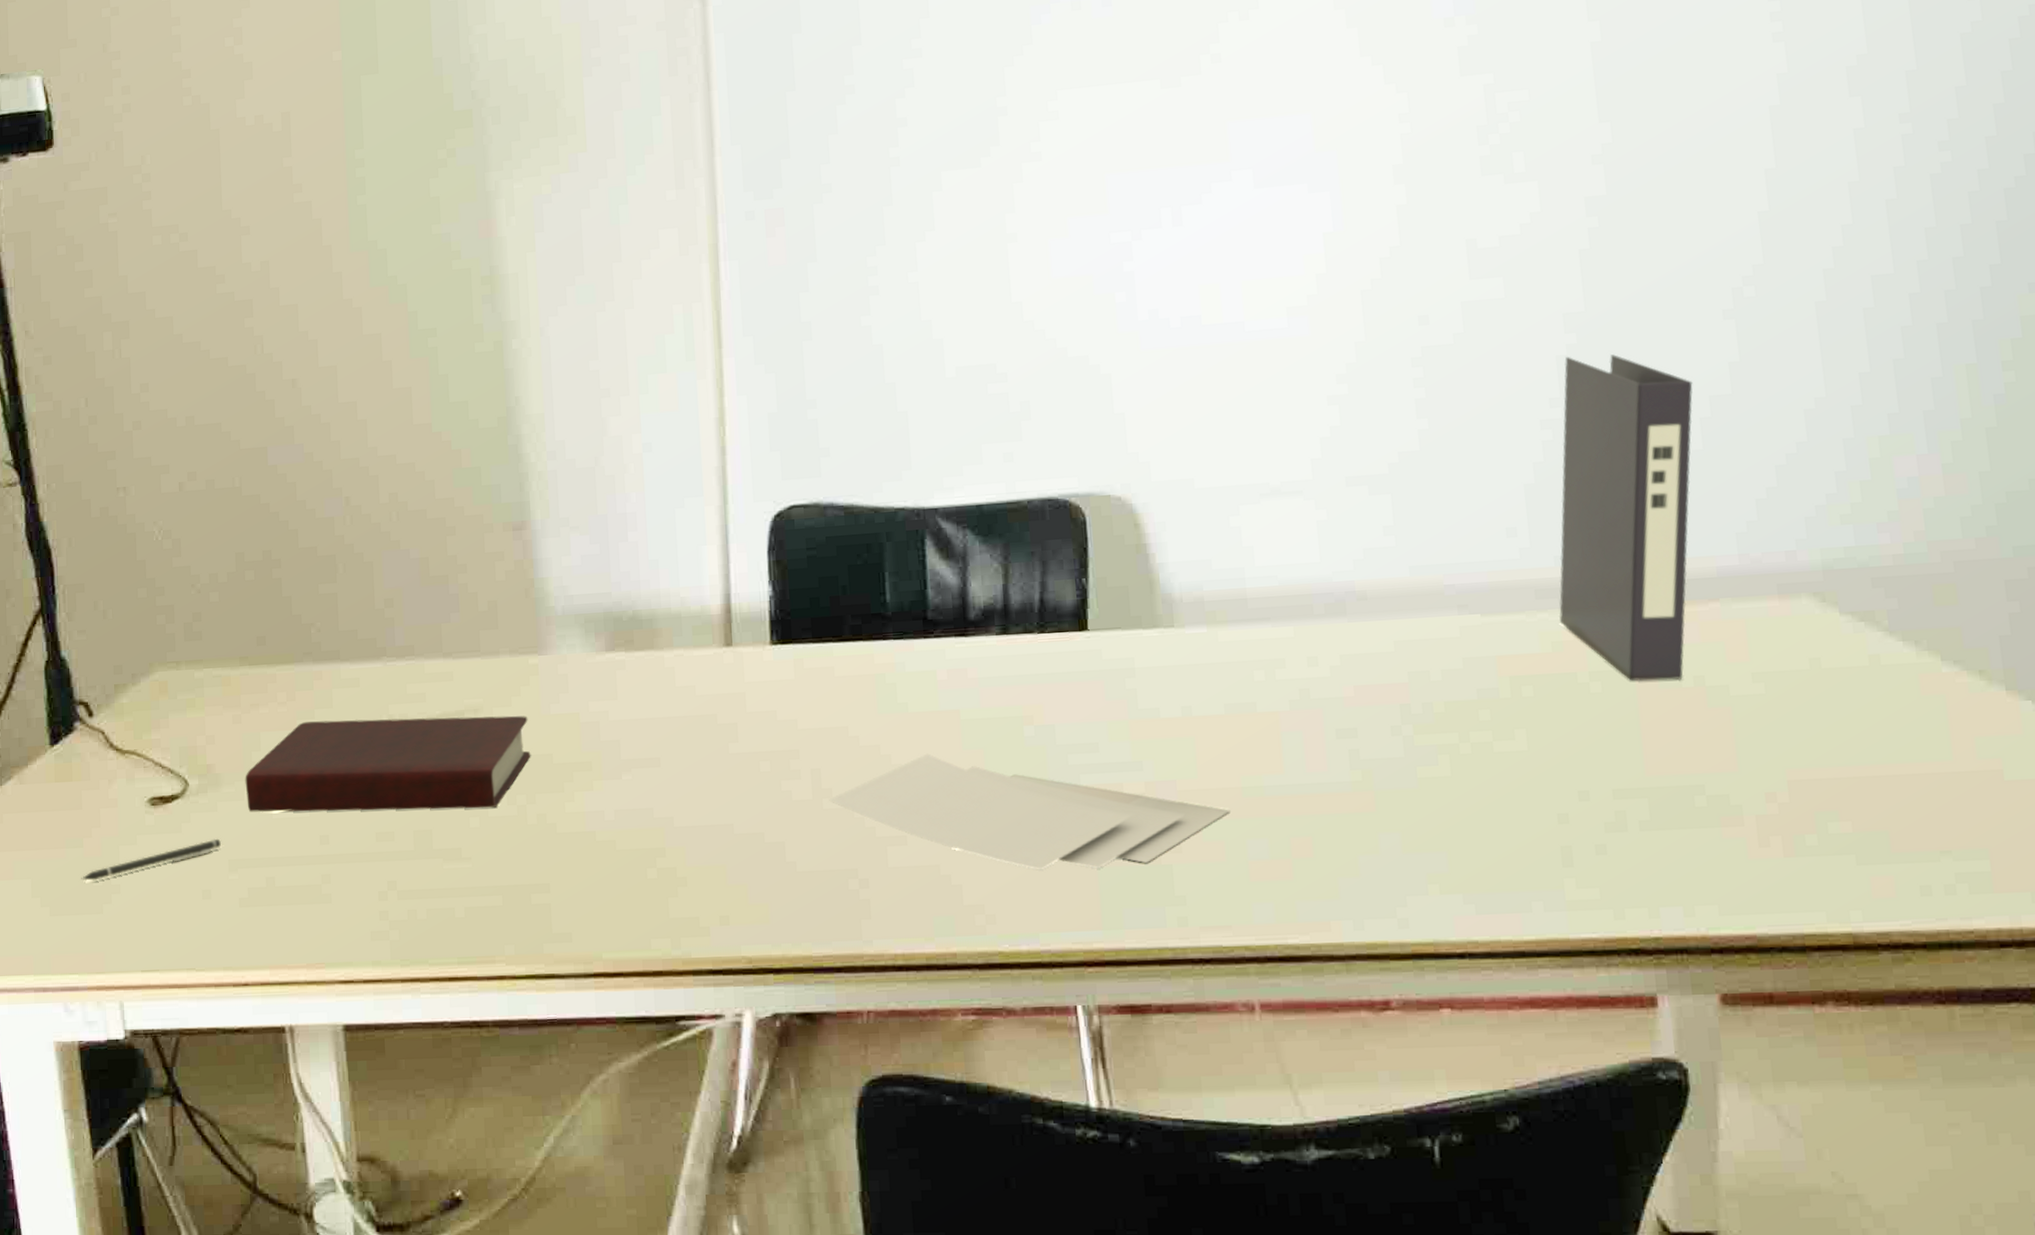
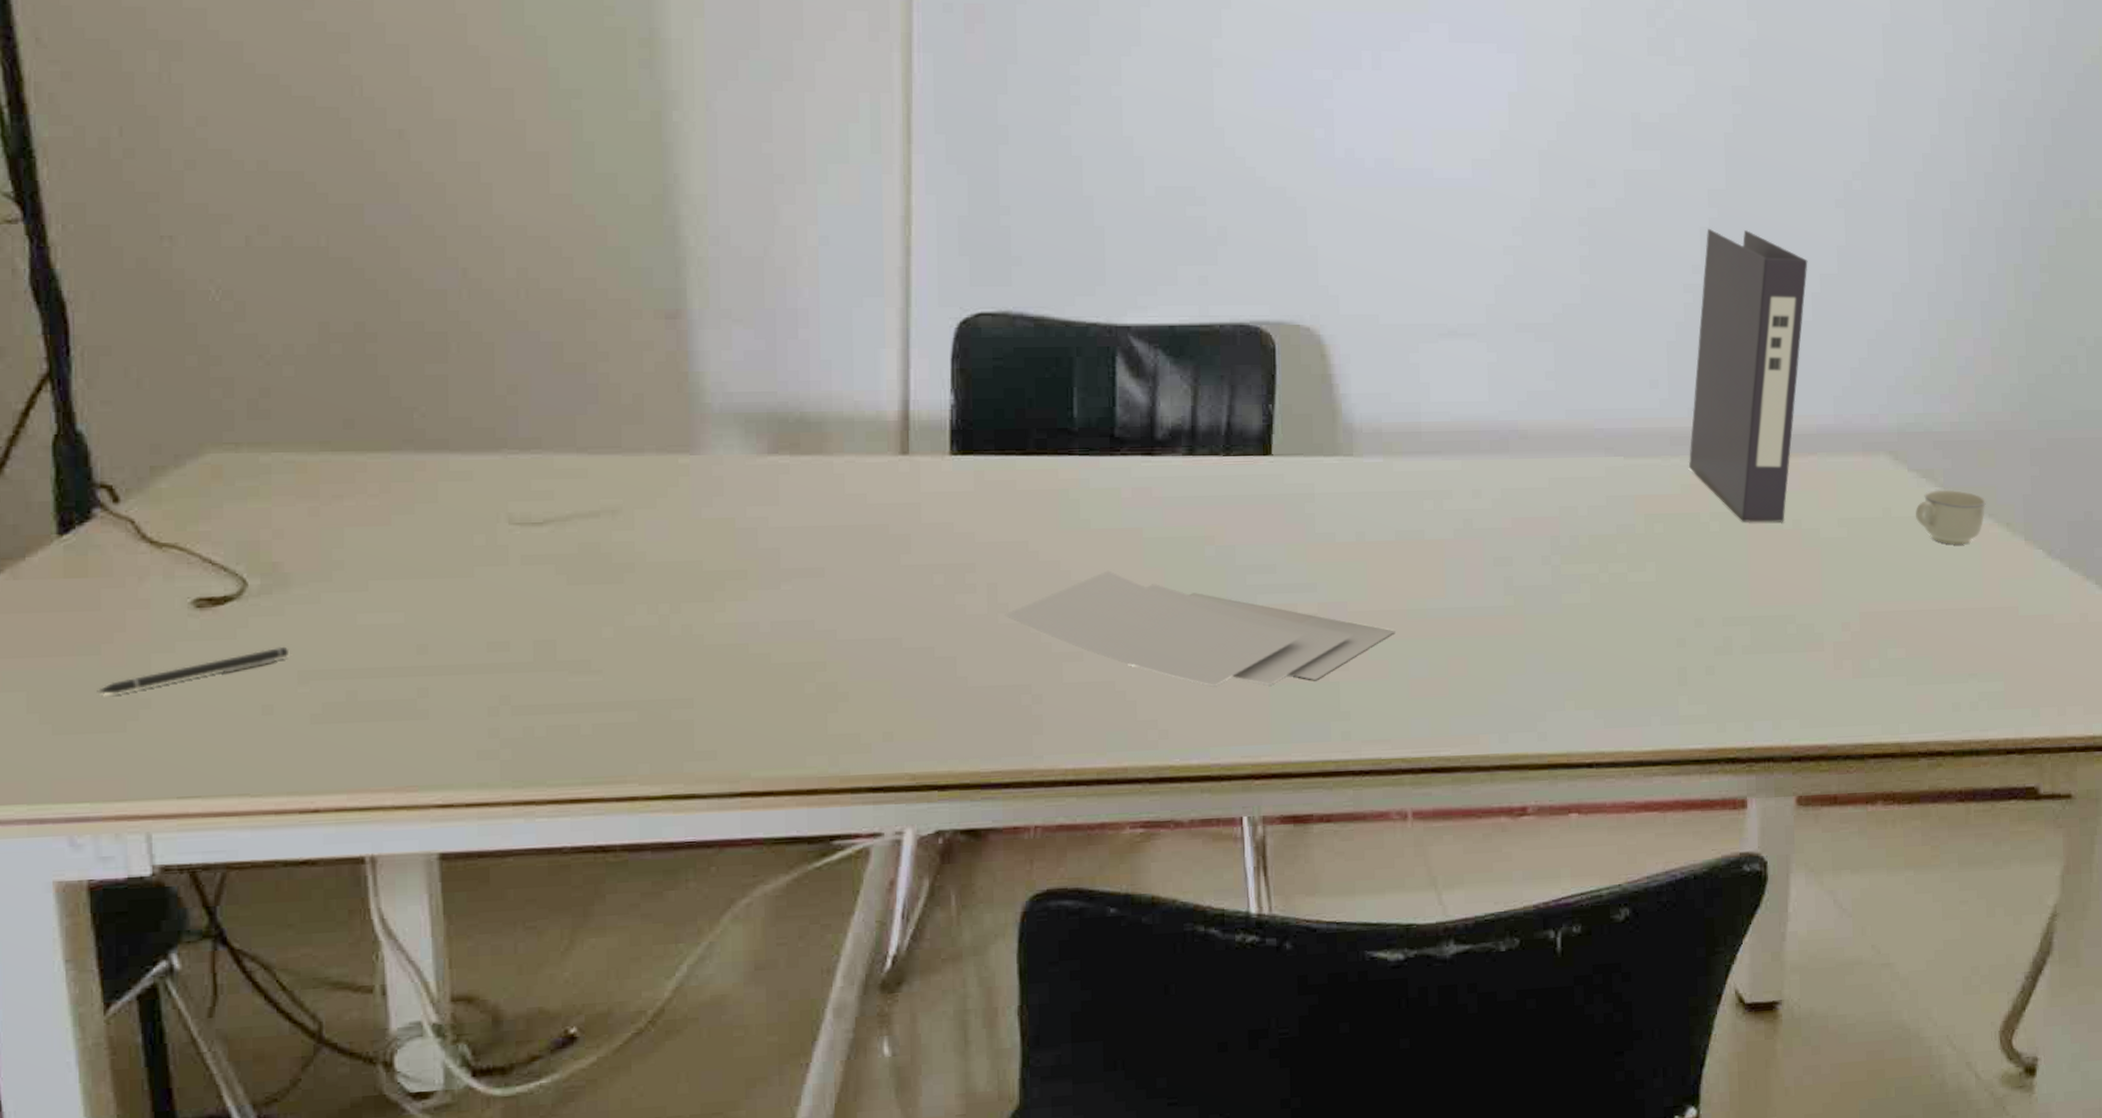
book: present [245,715,531,812] -> none [322,516,677,618]
cup: none [1853,633,1950,698] -> present [1916,489,1987,545]

